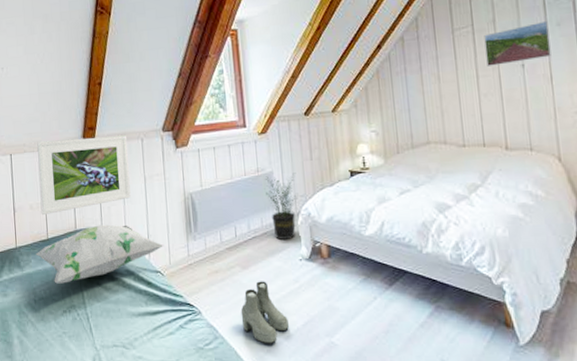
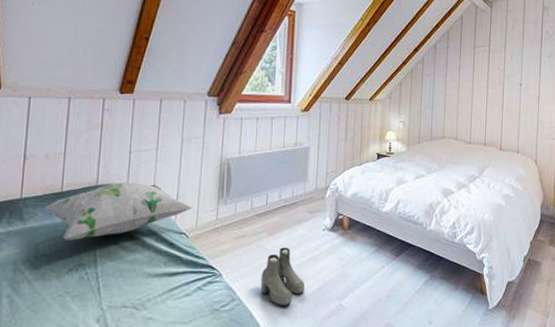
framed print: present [37,135,131,216] -> none [57,88,170,167]
potted plant: present [265,173,299,241] -> none [300,150,331,211]
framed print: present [484,20,551,66] -> none [496,52,542,82]

